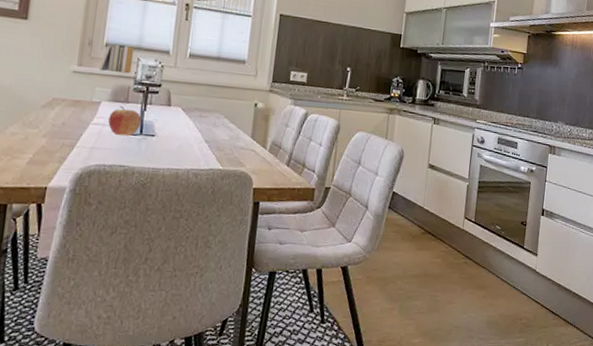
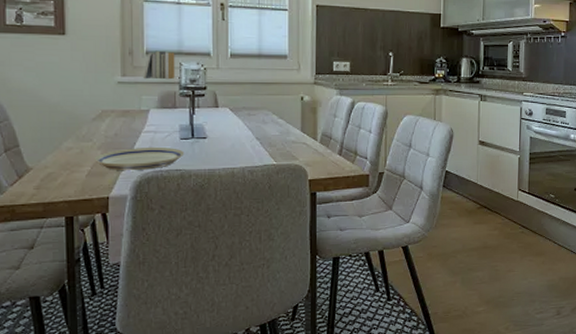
plate: none [38,139,131,163] -> present [95,148,185,171]
fruit: present [108,105,142,137] -> none [159,111,191,141]

